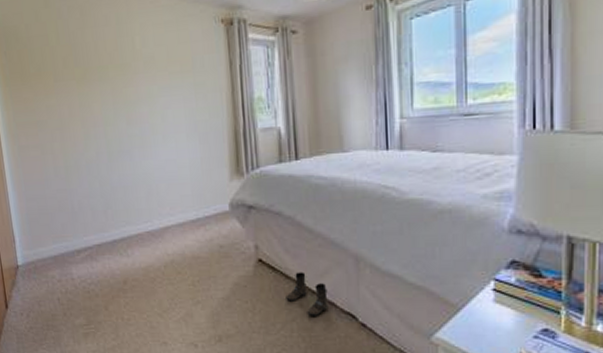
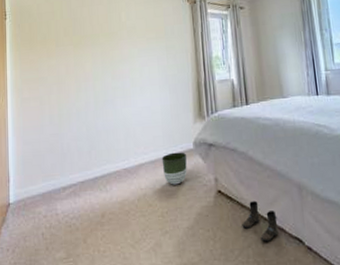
planter: none [191,214,222,252] -> present [161,152,187,185]

